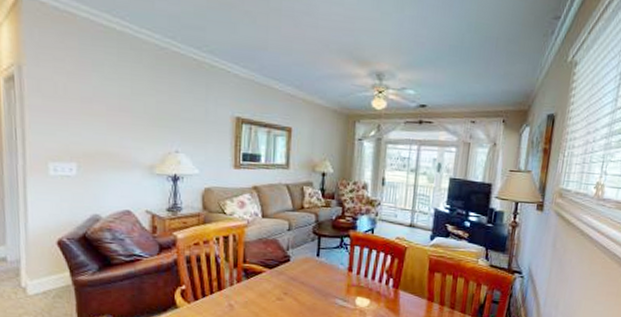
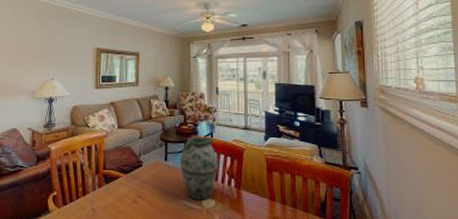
vase: none [333,231,378,299] -> present [179,136,219,201]

